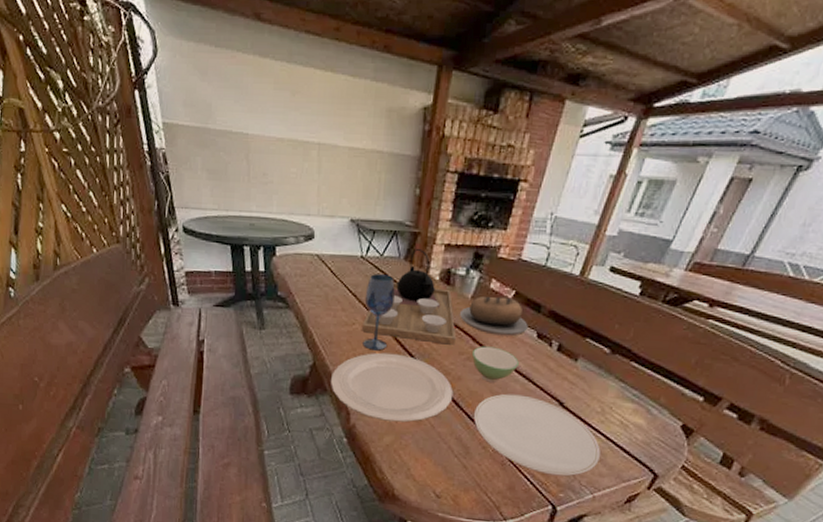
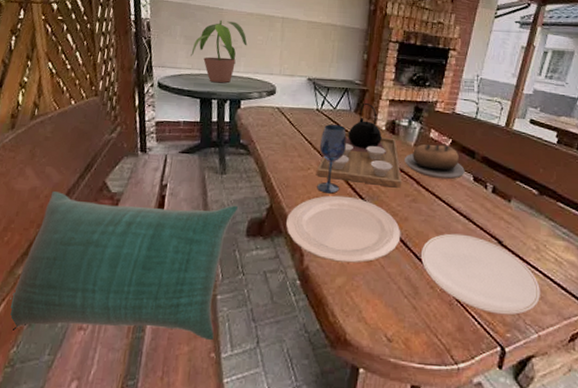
cushion: none [66,347,279,492] -> present [10,191,238,341]
potted plant: none [216,148,279,227] -> present [191,20,248,83]
bowl: present [471,346,519,383] -> none [416,188,459,223]

